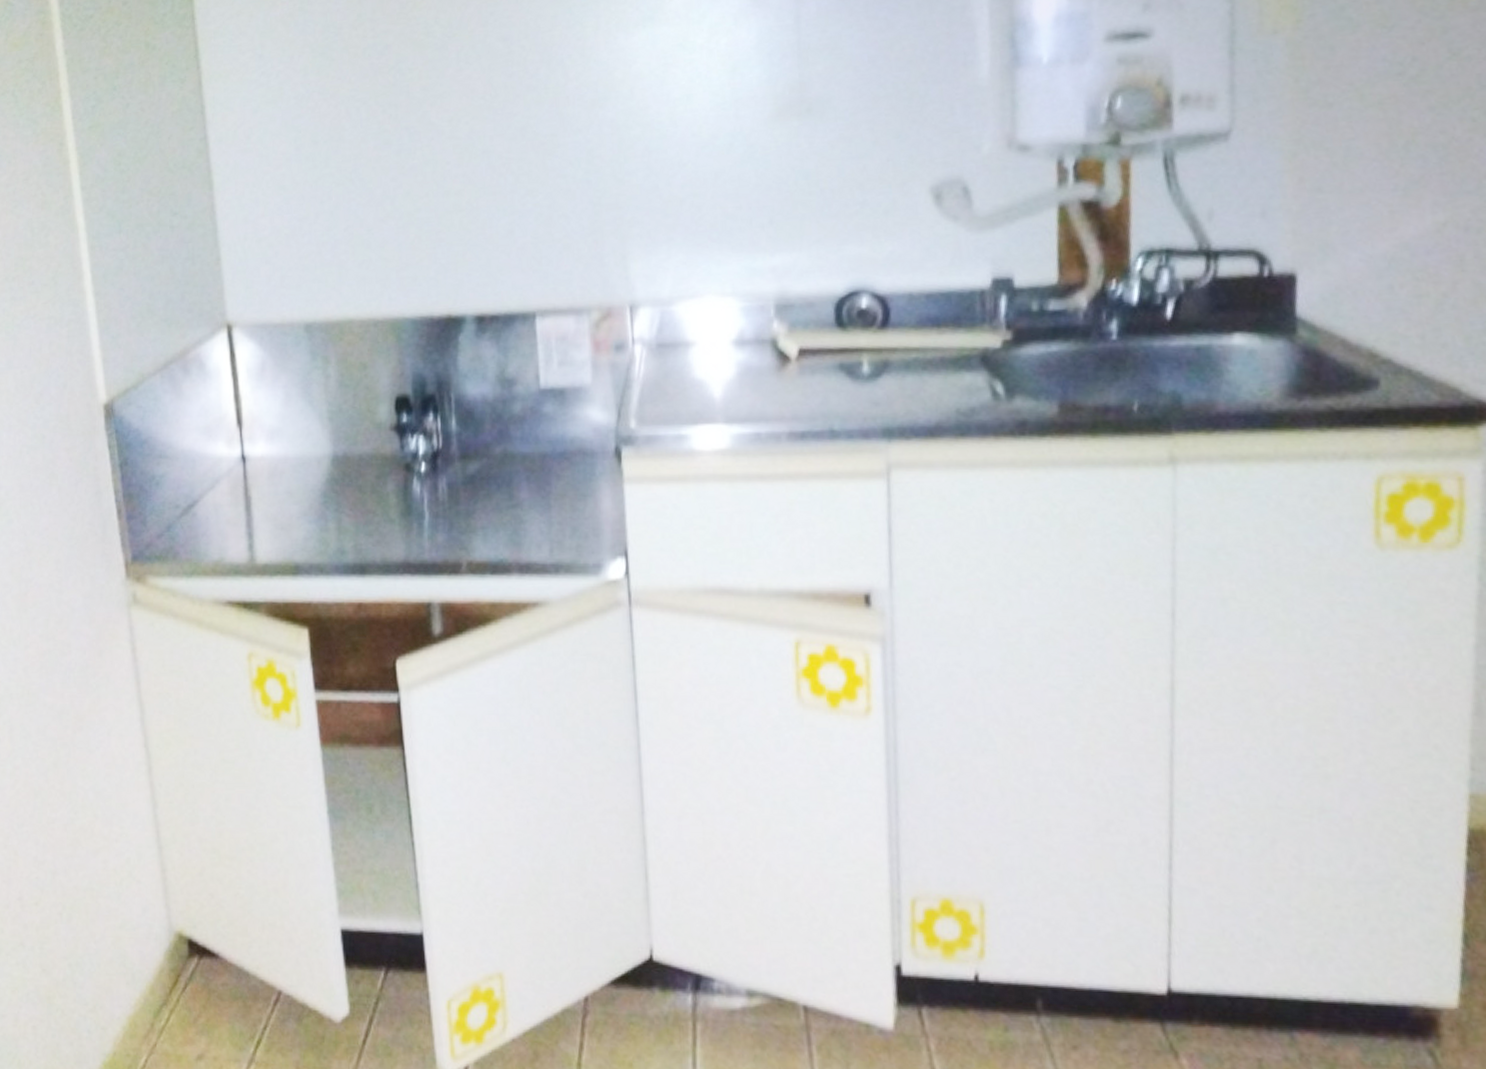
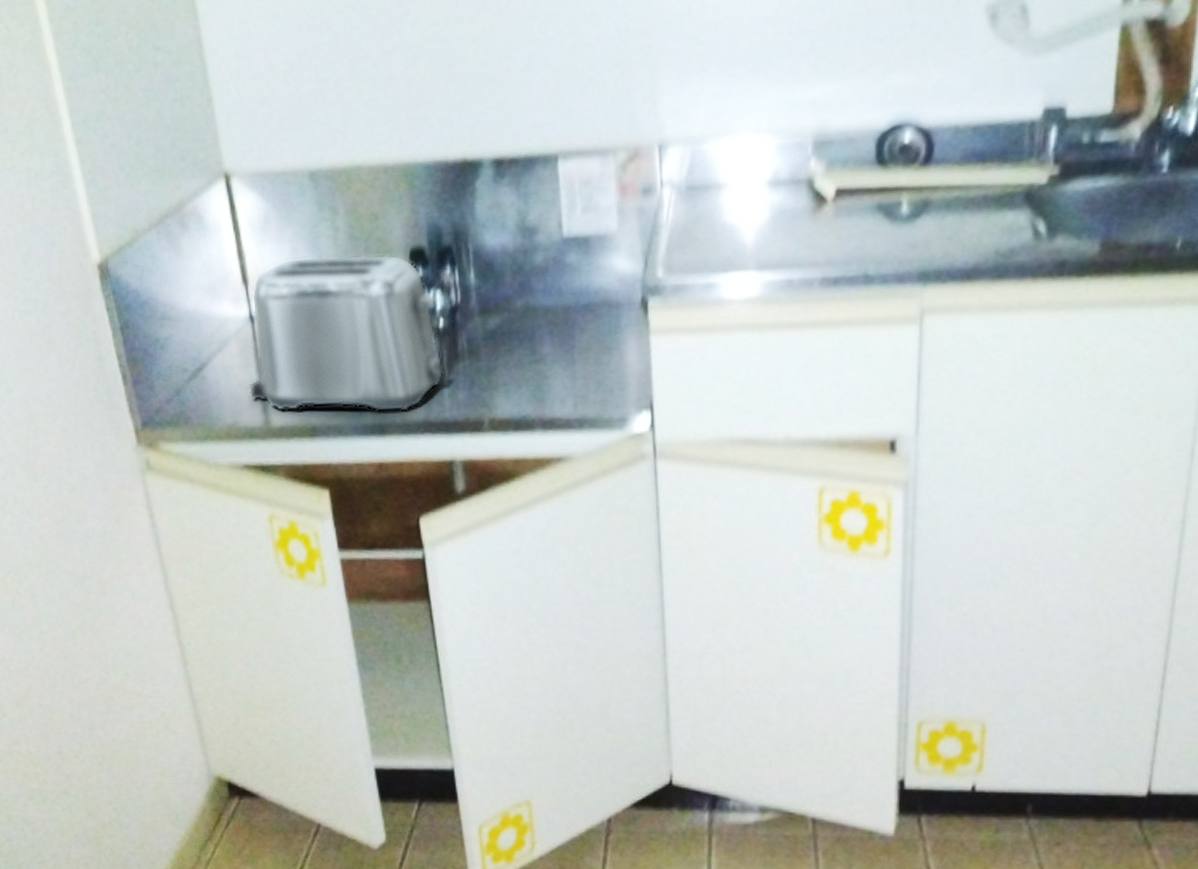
toaster: none [236,400,424,553] -> present [248,254,444,413]

